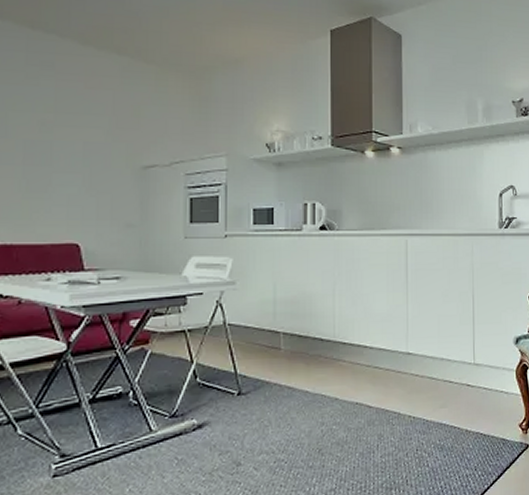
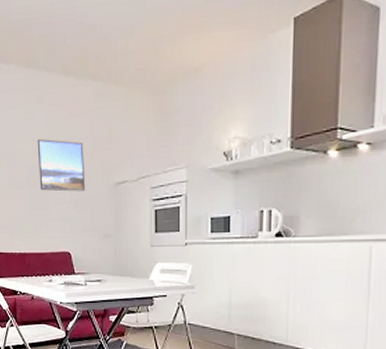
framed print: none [39,108,104,173] -> present [37,138,86,192]

